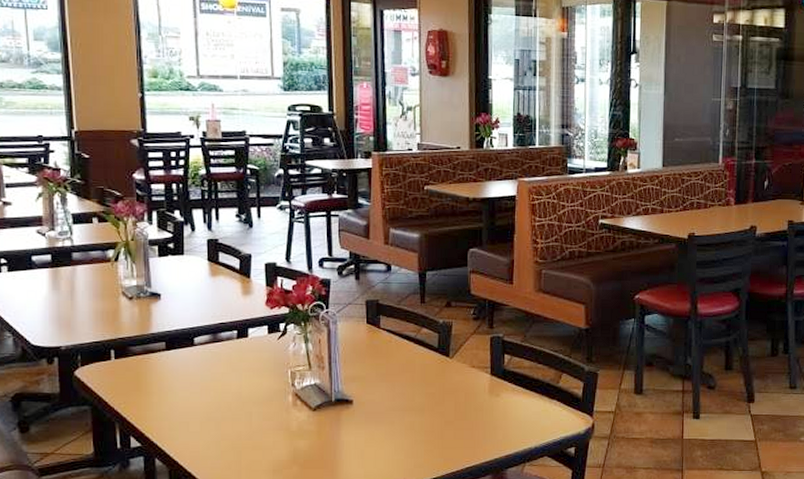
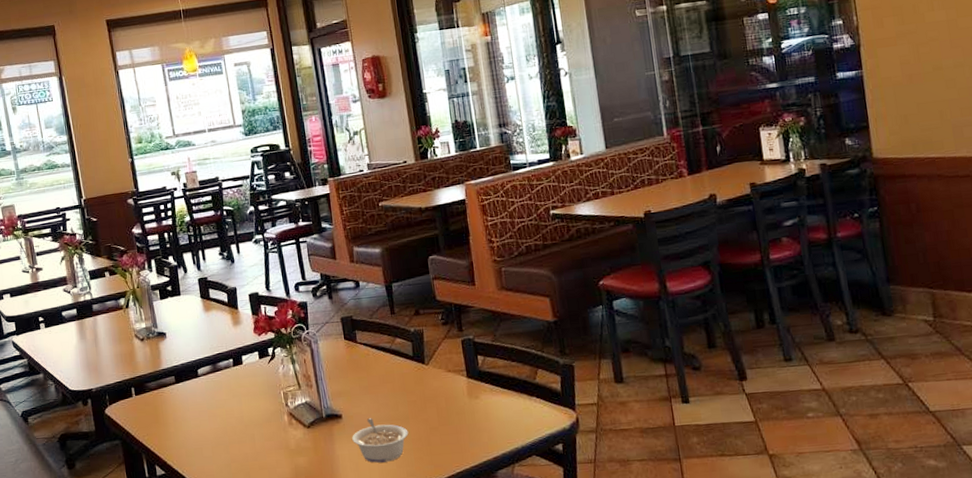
legume: none [361,407,422,452] -> present [352,418,409,463]

